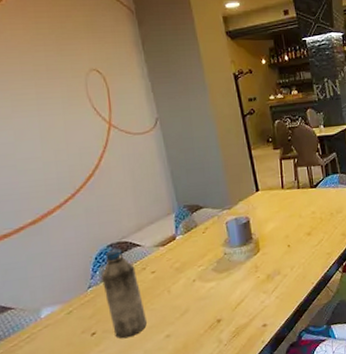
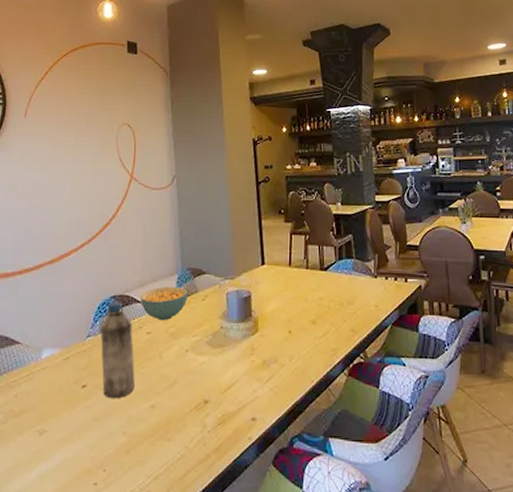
cereal bowl: none [138,224,189,259] -> present [140,286,189,321]

